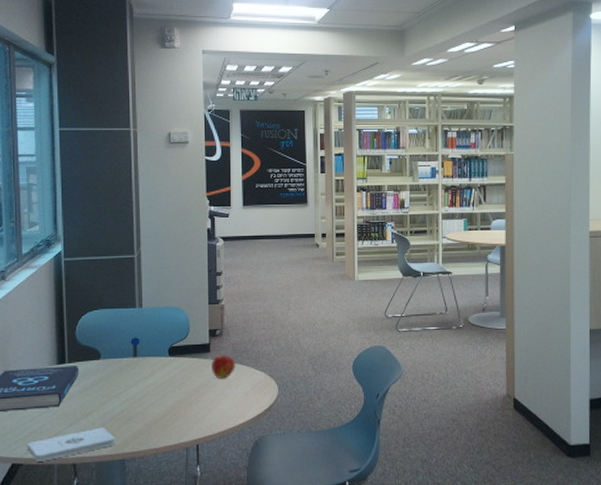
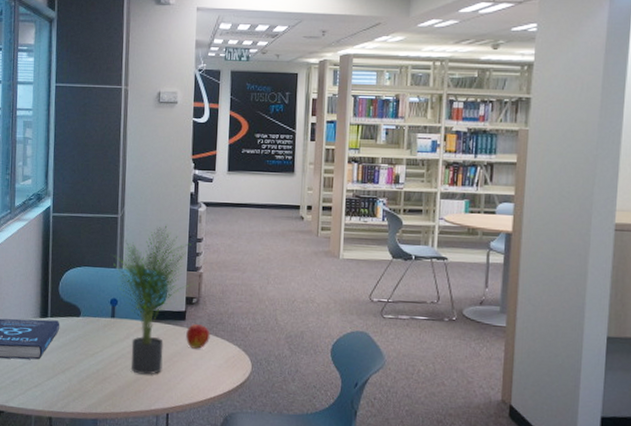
notepad: present [26,427,115,462] -> none [8,384,89,412]
potted plant: none [132,260,216,410] -> present [113,224,194,375]

